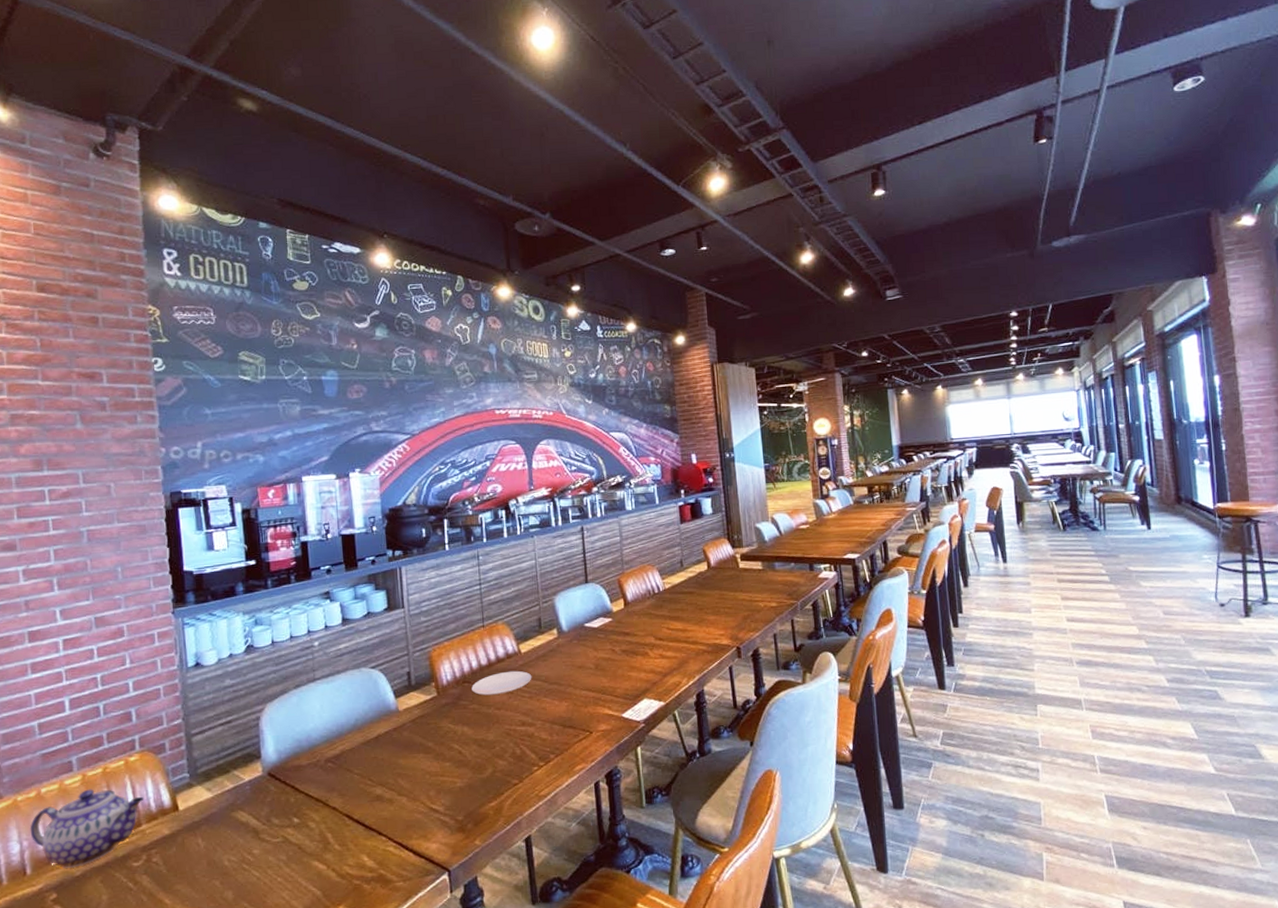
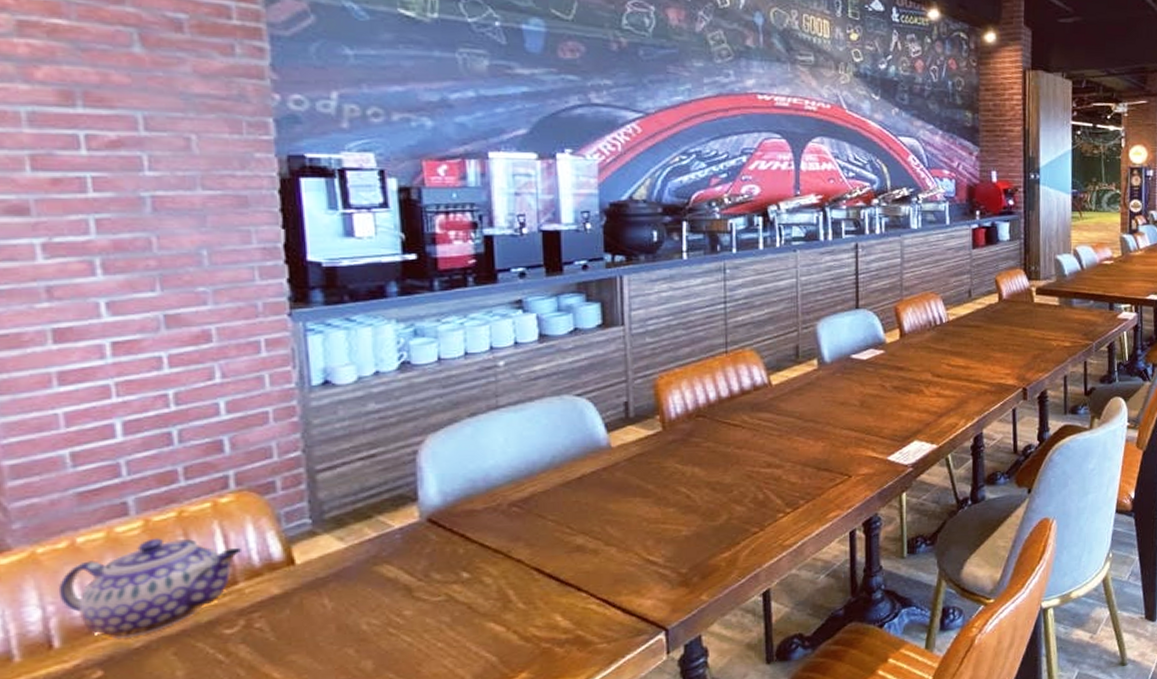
plate: present [471,670,532,696] -> none [707,405,784,432]

